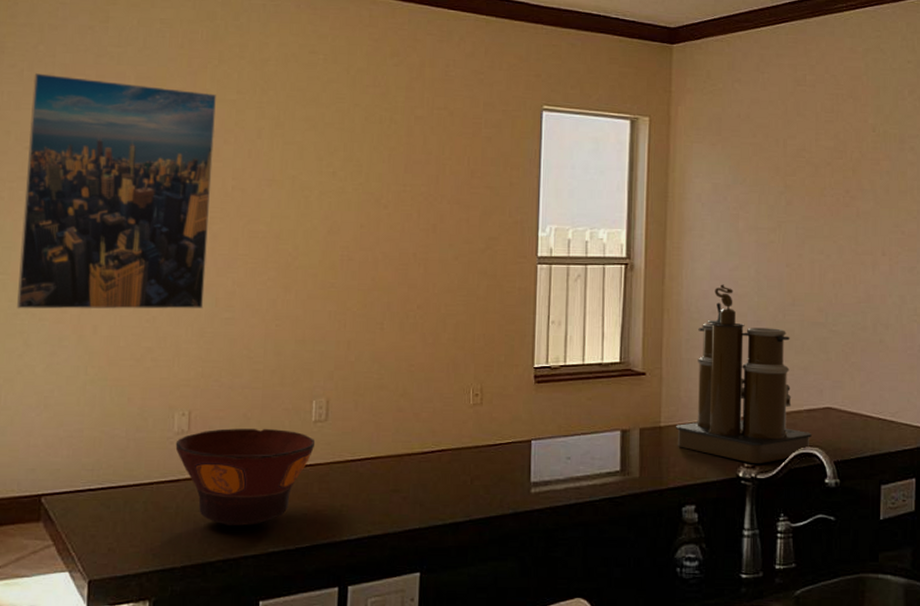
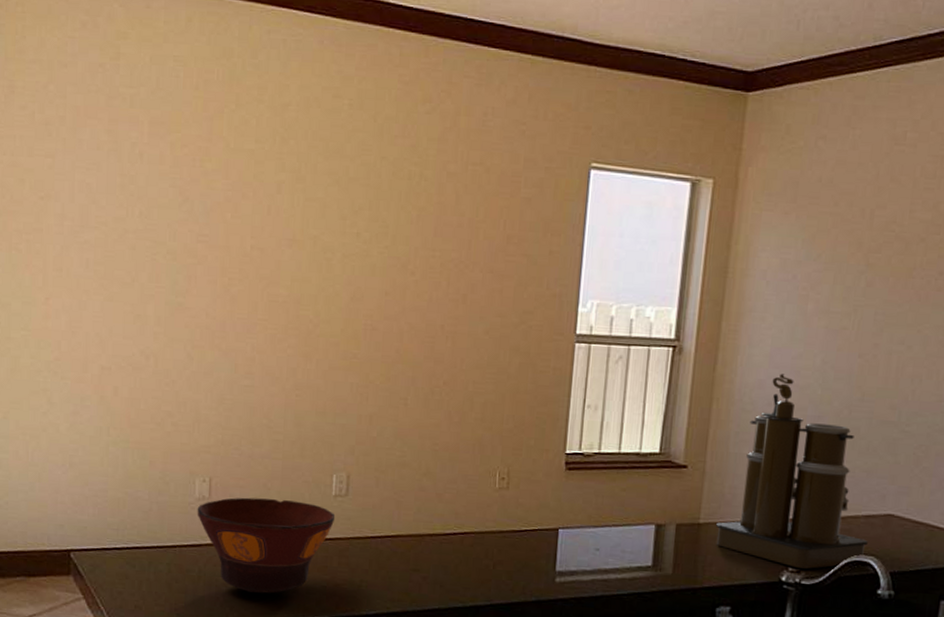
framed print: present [17,73,216,309] -> none [39,116,234,375]

